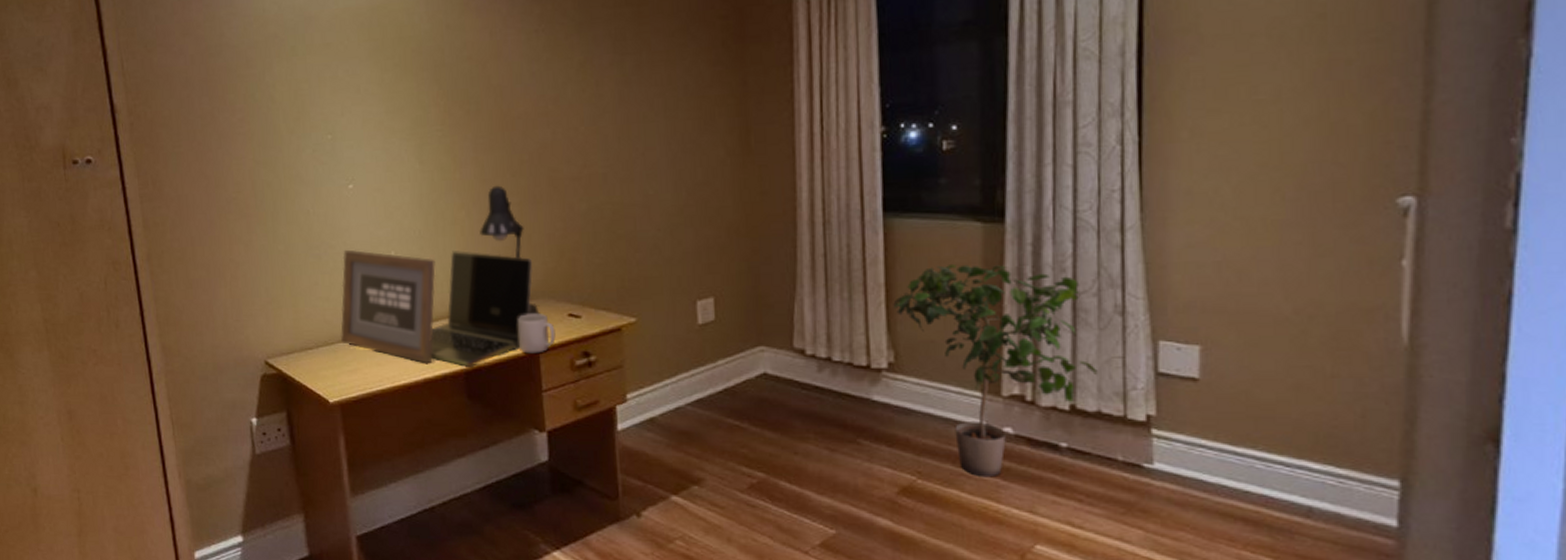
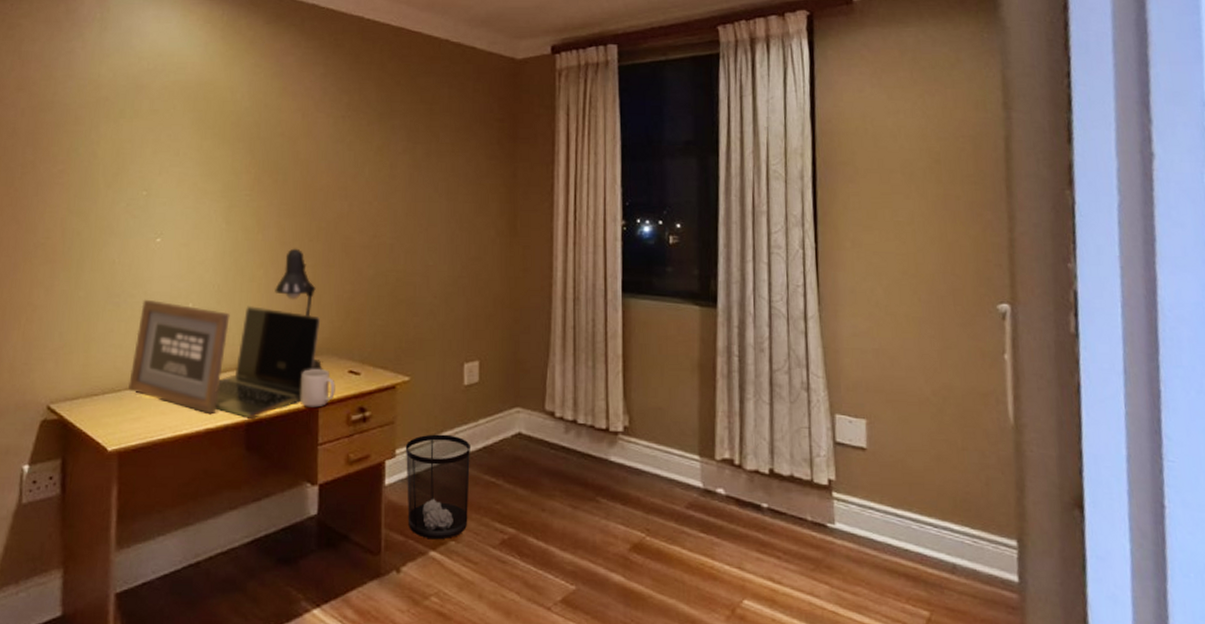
waste bin: none [636,377,712,485] -> present [405,434,470,540]
potted plant: present [893,263,1098,478] -> none [629,340,790,535]

